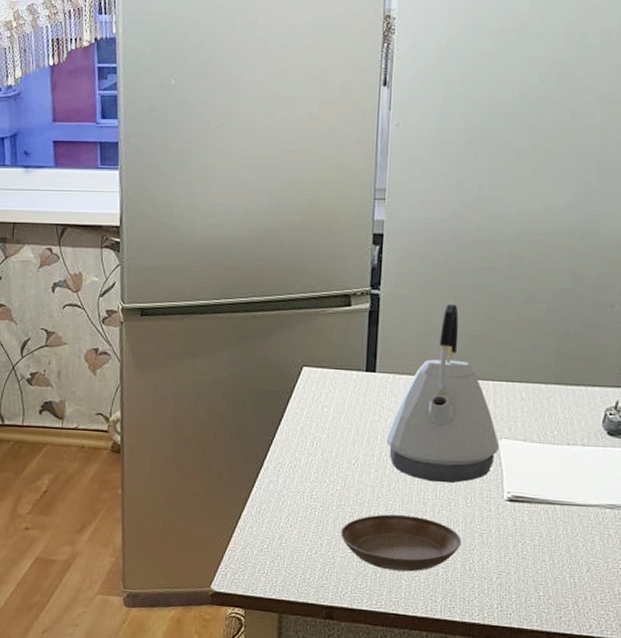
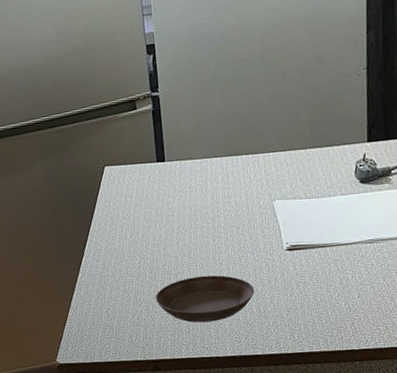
kettle: present [387,303,500,484] -> none [182,94,275,245]

